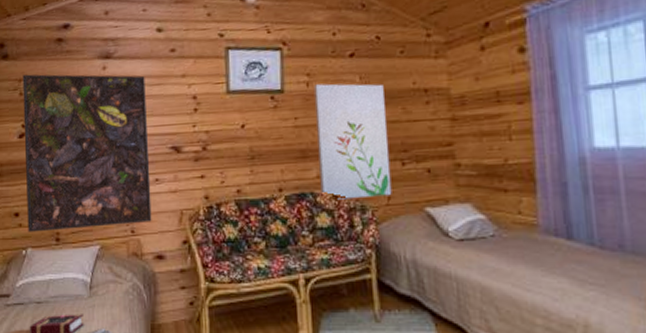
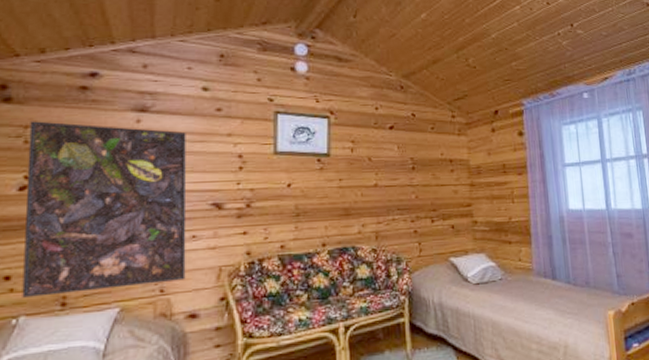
wall art: present [313,83,392,200] -> none [357,150,423,253]

